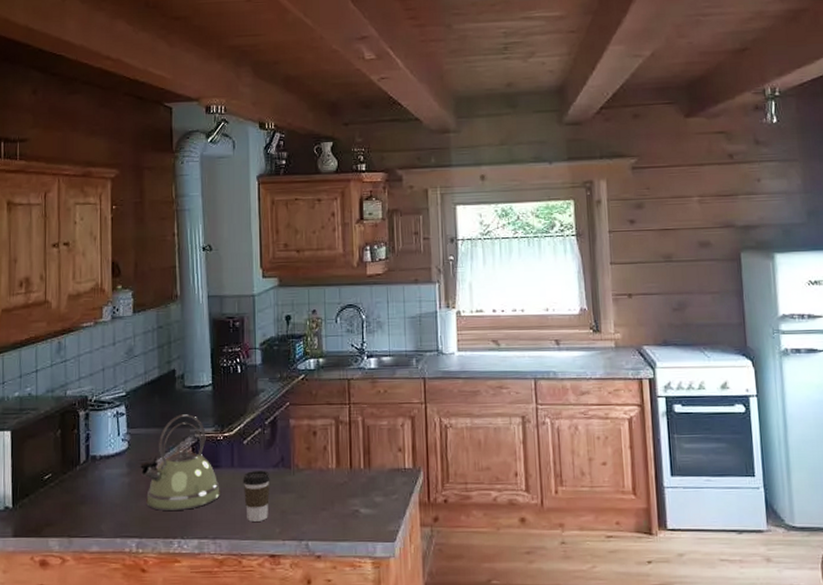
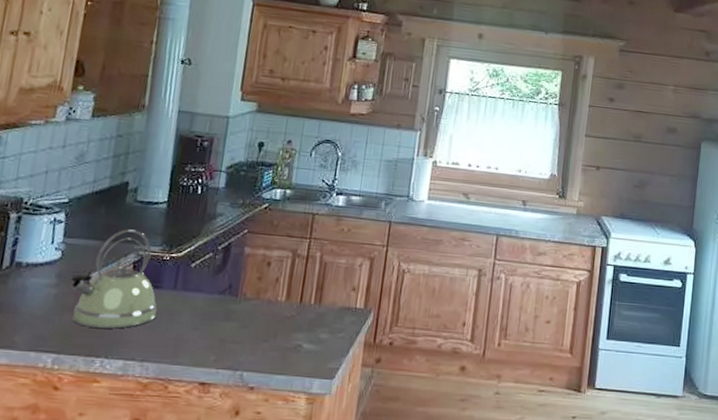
coffee cup: present [243,469,270,522] -> none [181,295,214,348]

